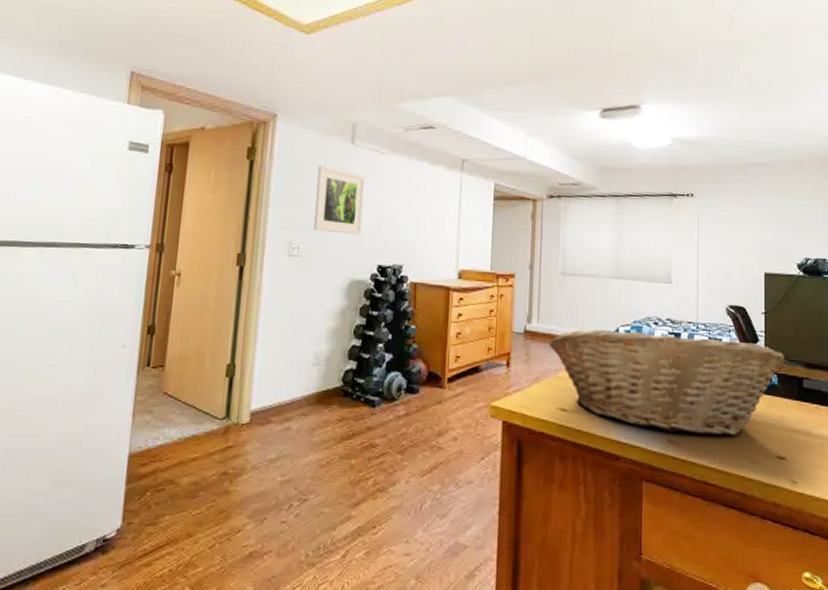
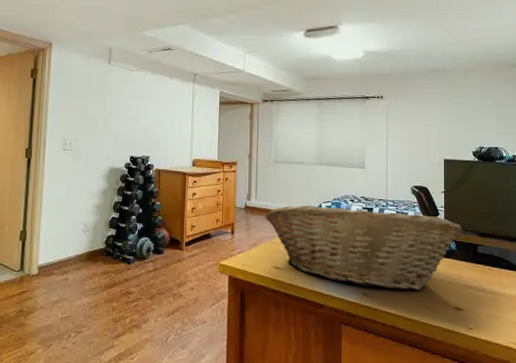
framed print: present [314,165,366,235] -> none [81,81,120,134]

